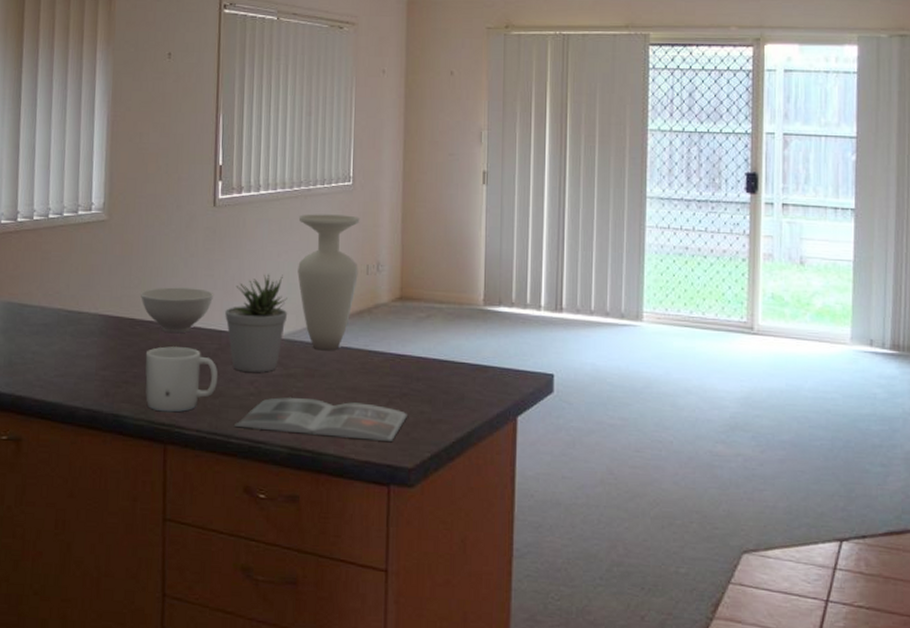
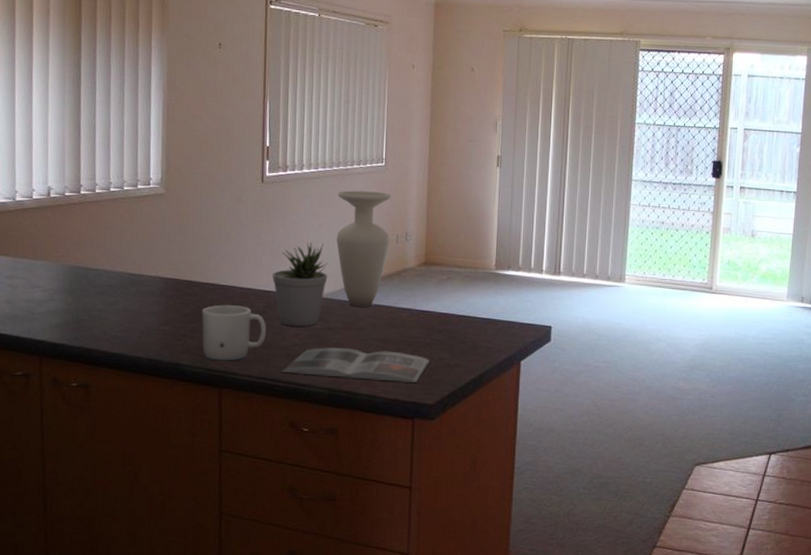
bowl: present [139,287,214,334] -> none [195,253,263,294]

